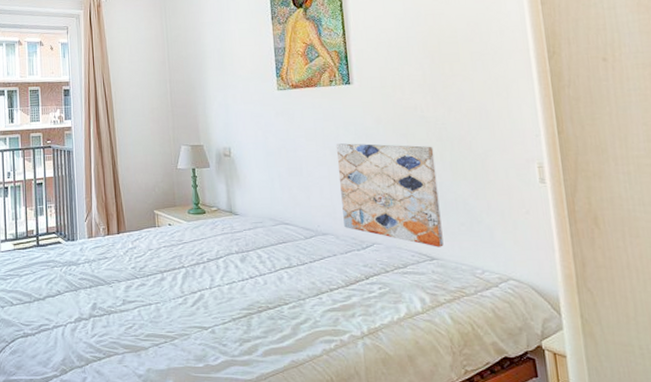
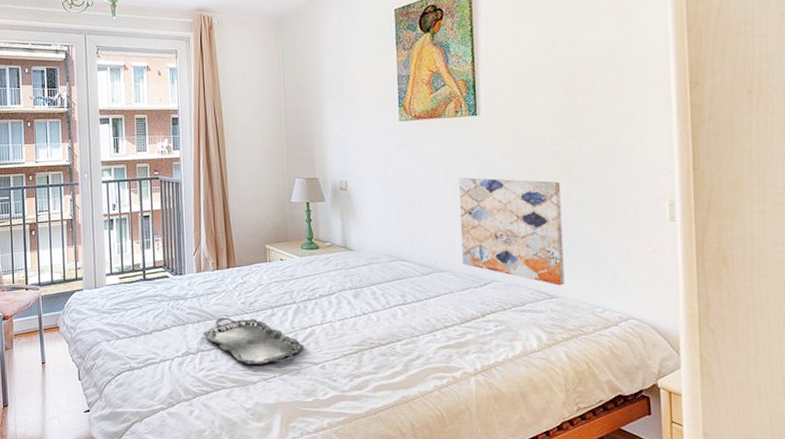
serving tray: none [96,282,194,330] -> present [204,317,304,364]

